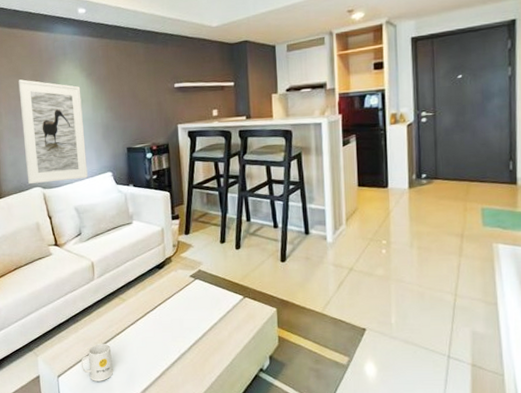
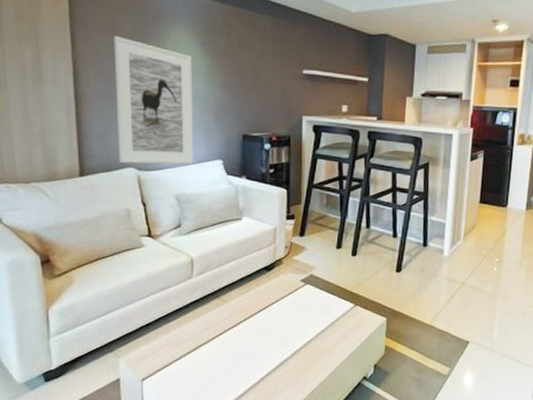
mug: present [81,344,114,381] -> none [170,347,208,386]

